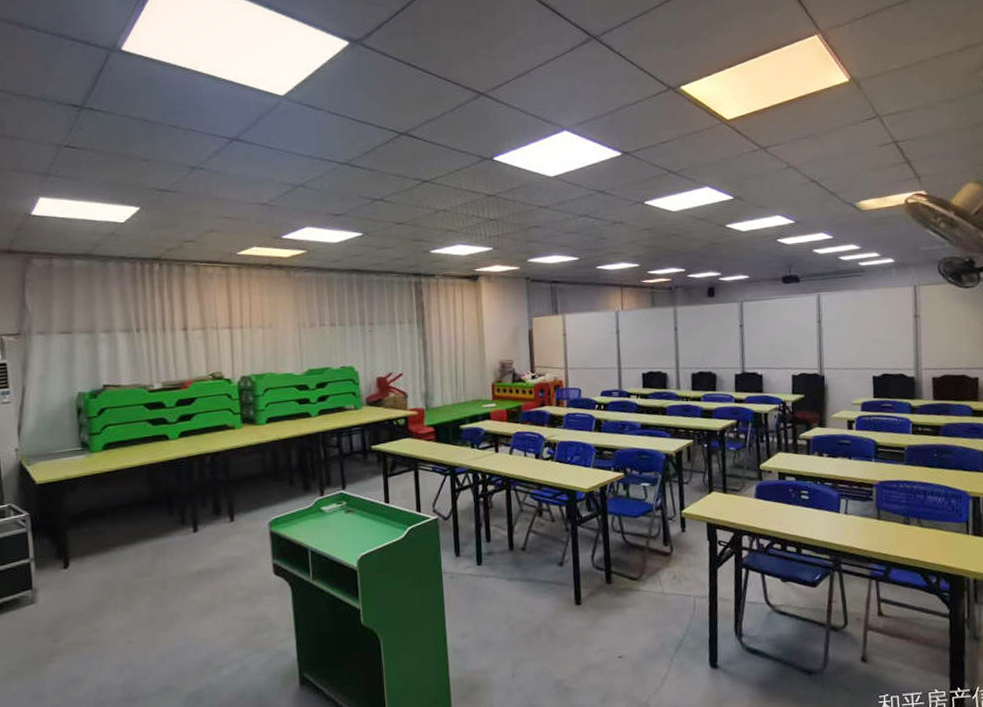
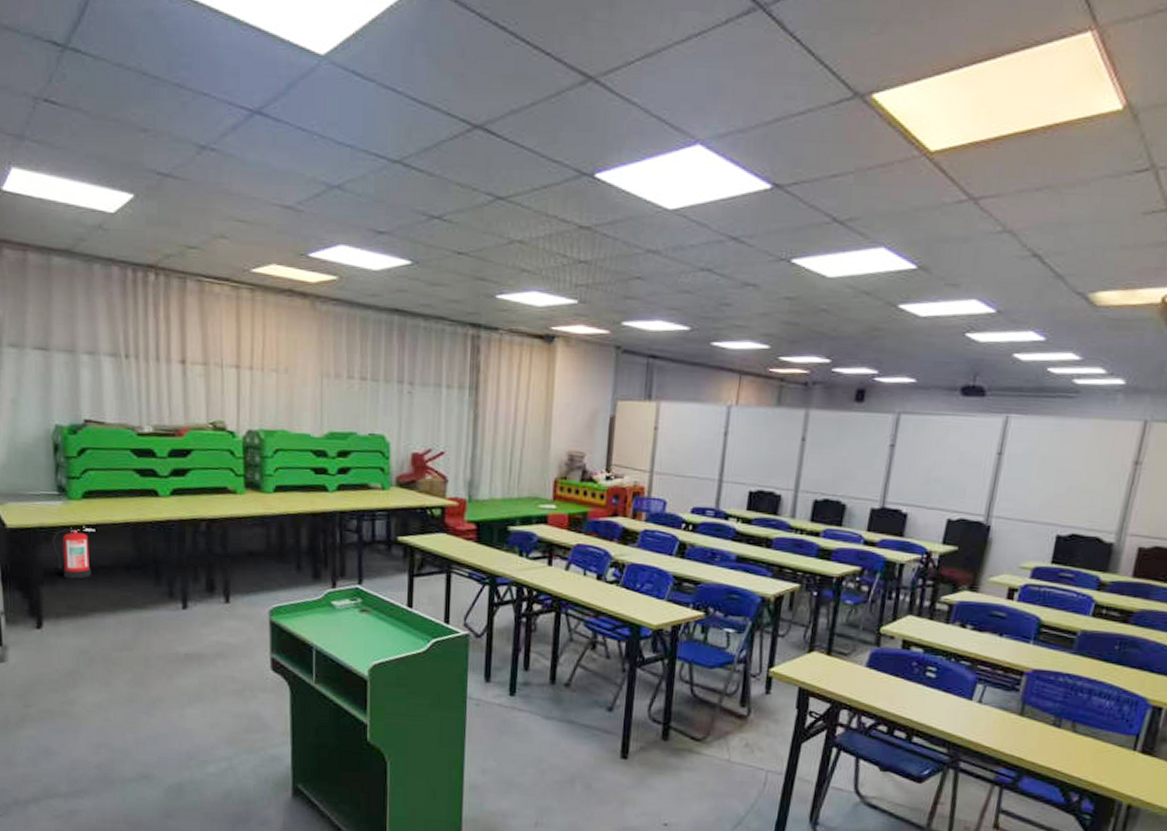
fire extinguisher: none [76,473,115,521] -> present [52,525,95,579]

